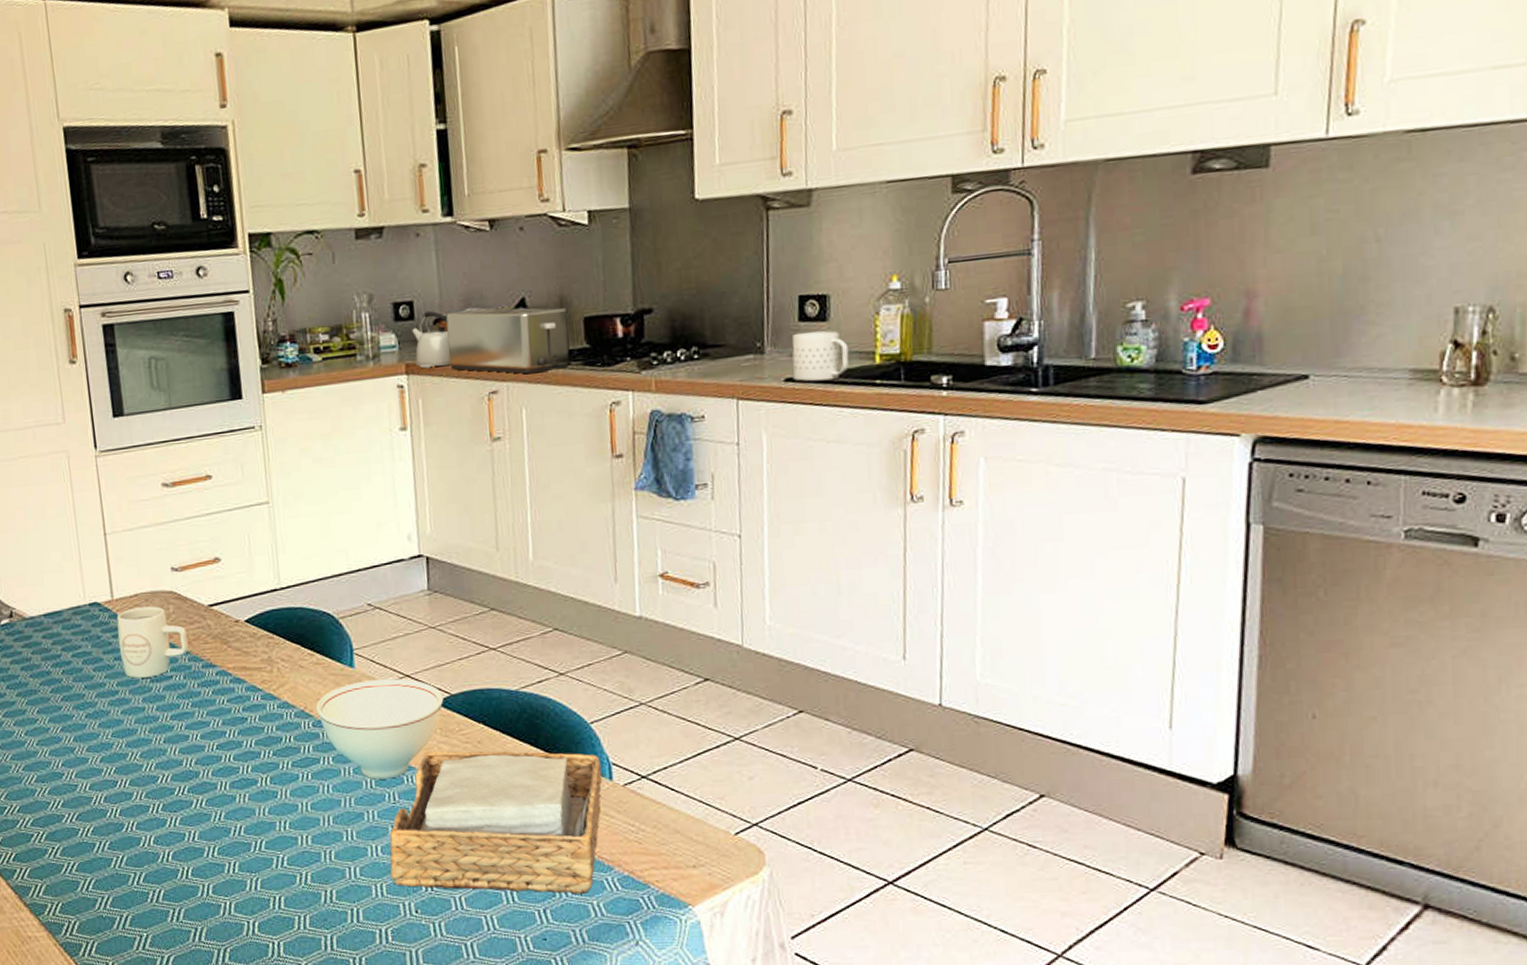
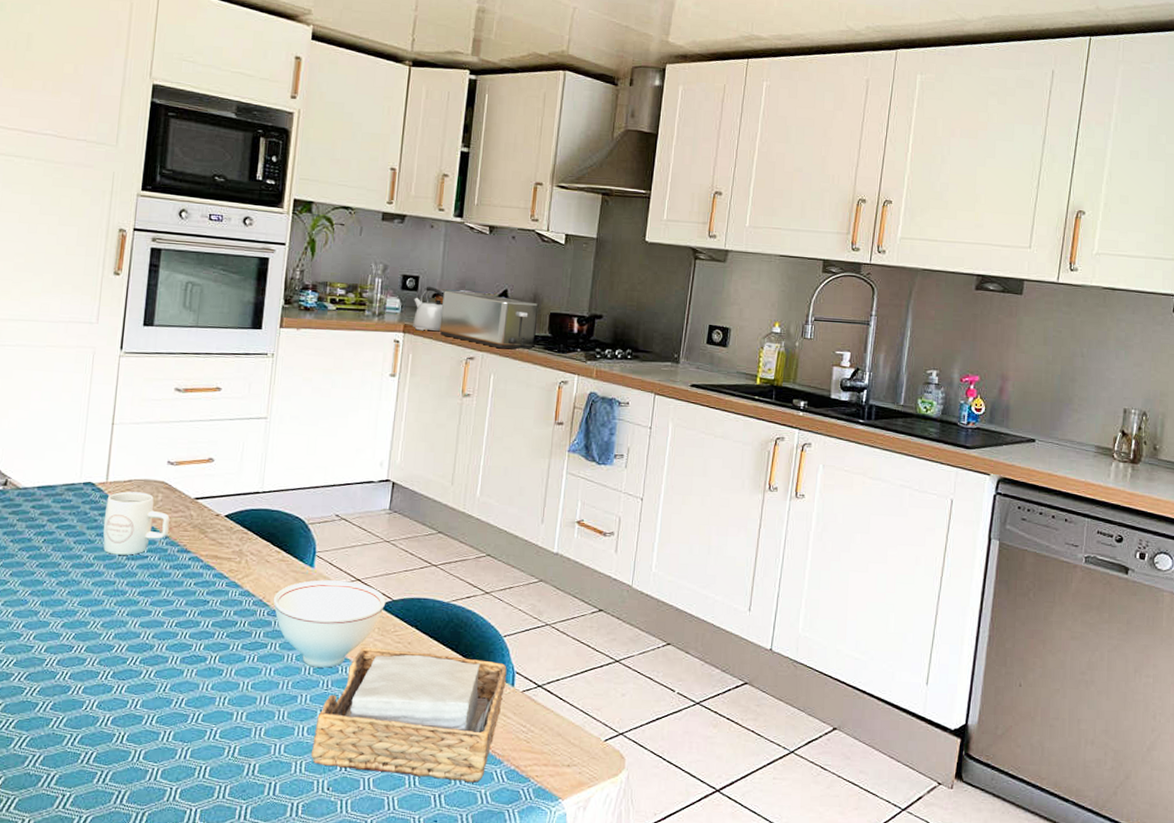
mug: present [791,331,849,382] -> none [697,352,739,391]

